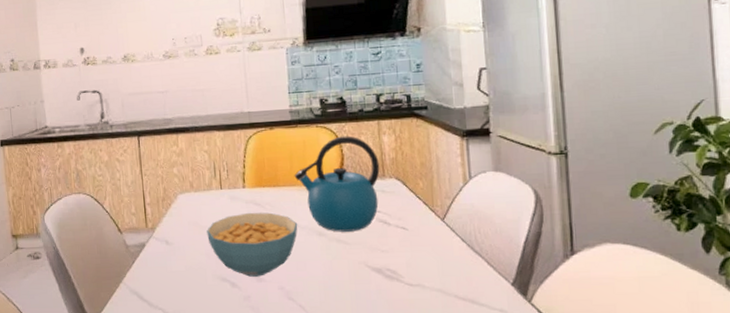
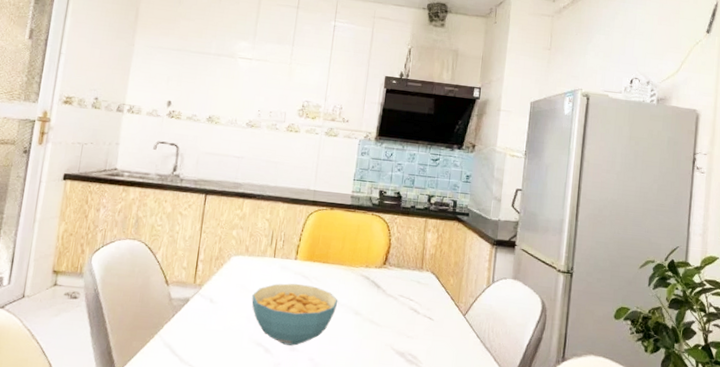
kettle: present [294,136,380,232] -> none [343,227,420,315]

